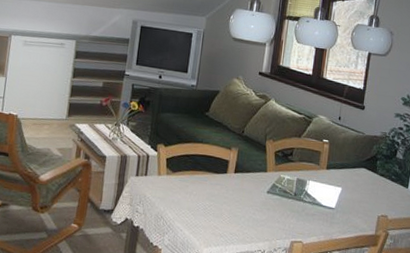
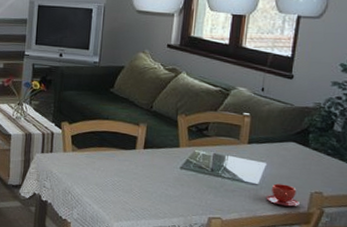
teacup: none [341,207,369,230] -> present [266,183,300,207]

